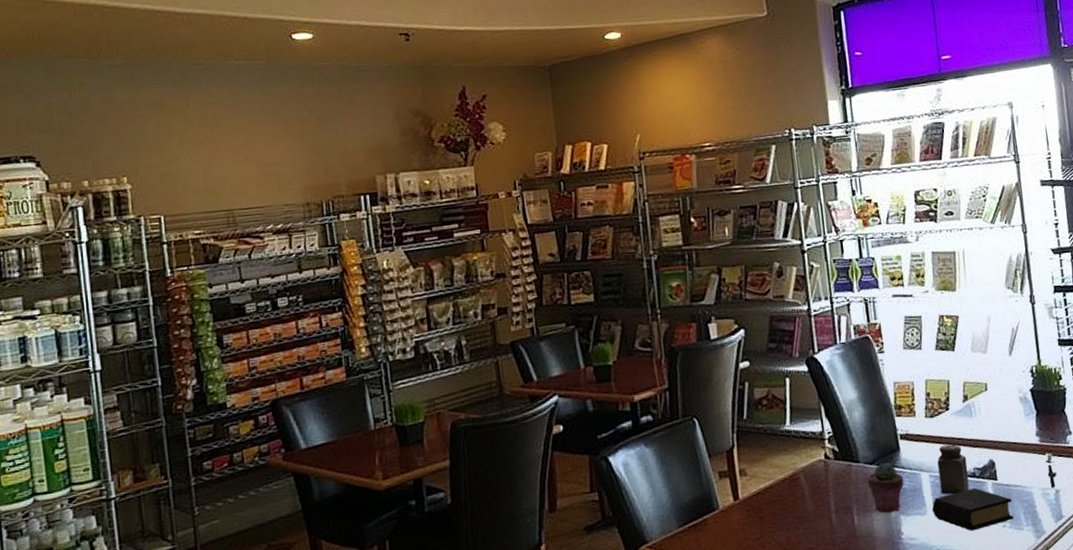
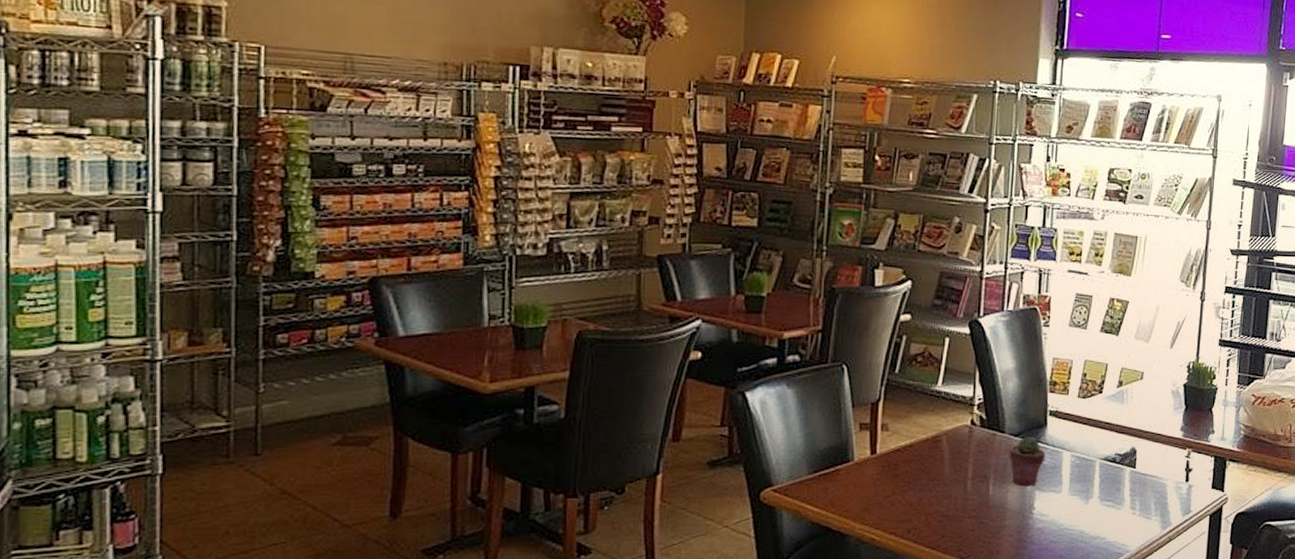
book: present [932,488,1015,531] -> none [1068,473,1146,515]
salt shaker: present [937,444,969,495] -> none [1080,427,1110,476]

